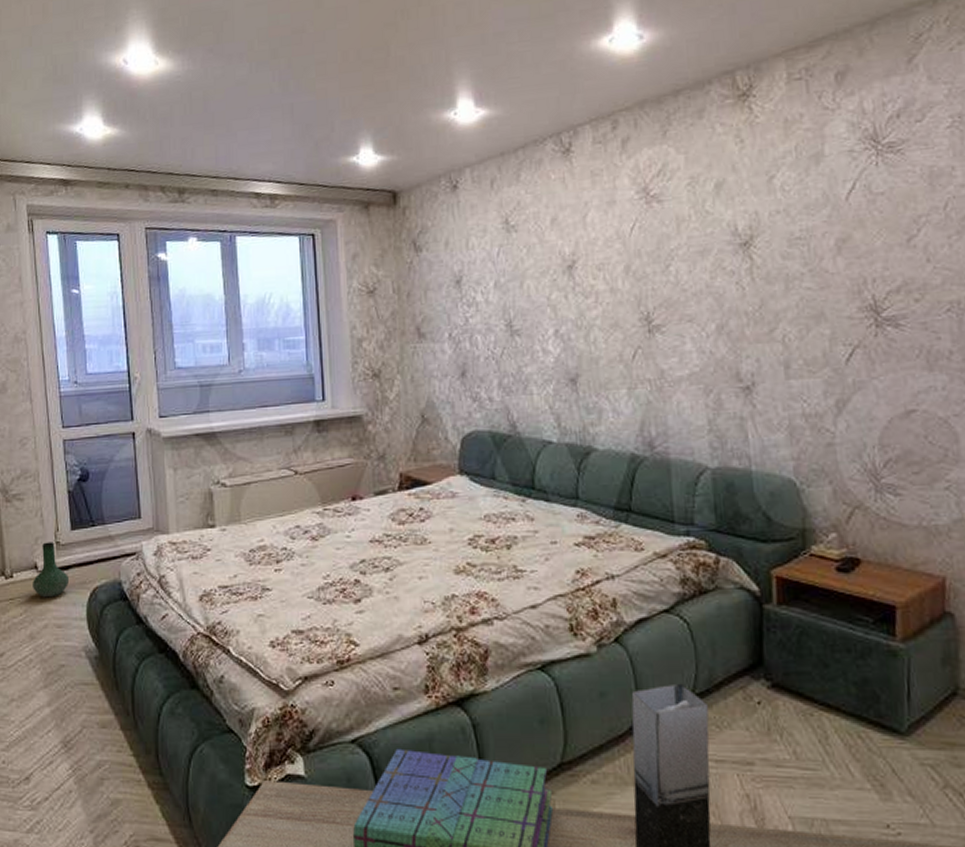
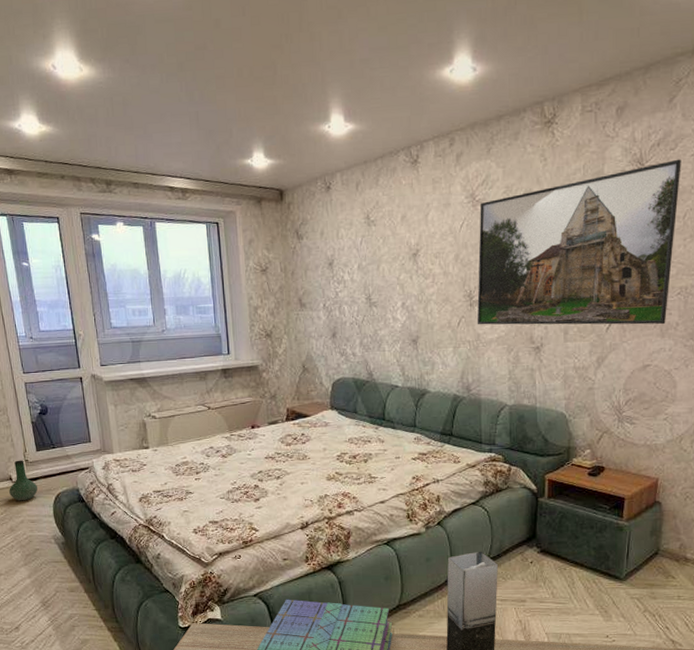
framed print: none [656,133,934,358] -> present [477,159,681,325]

